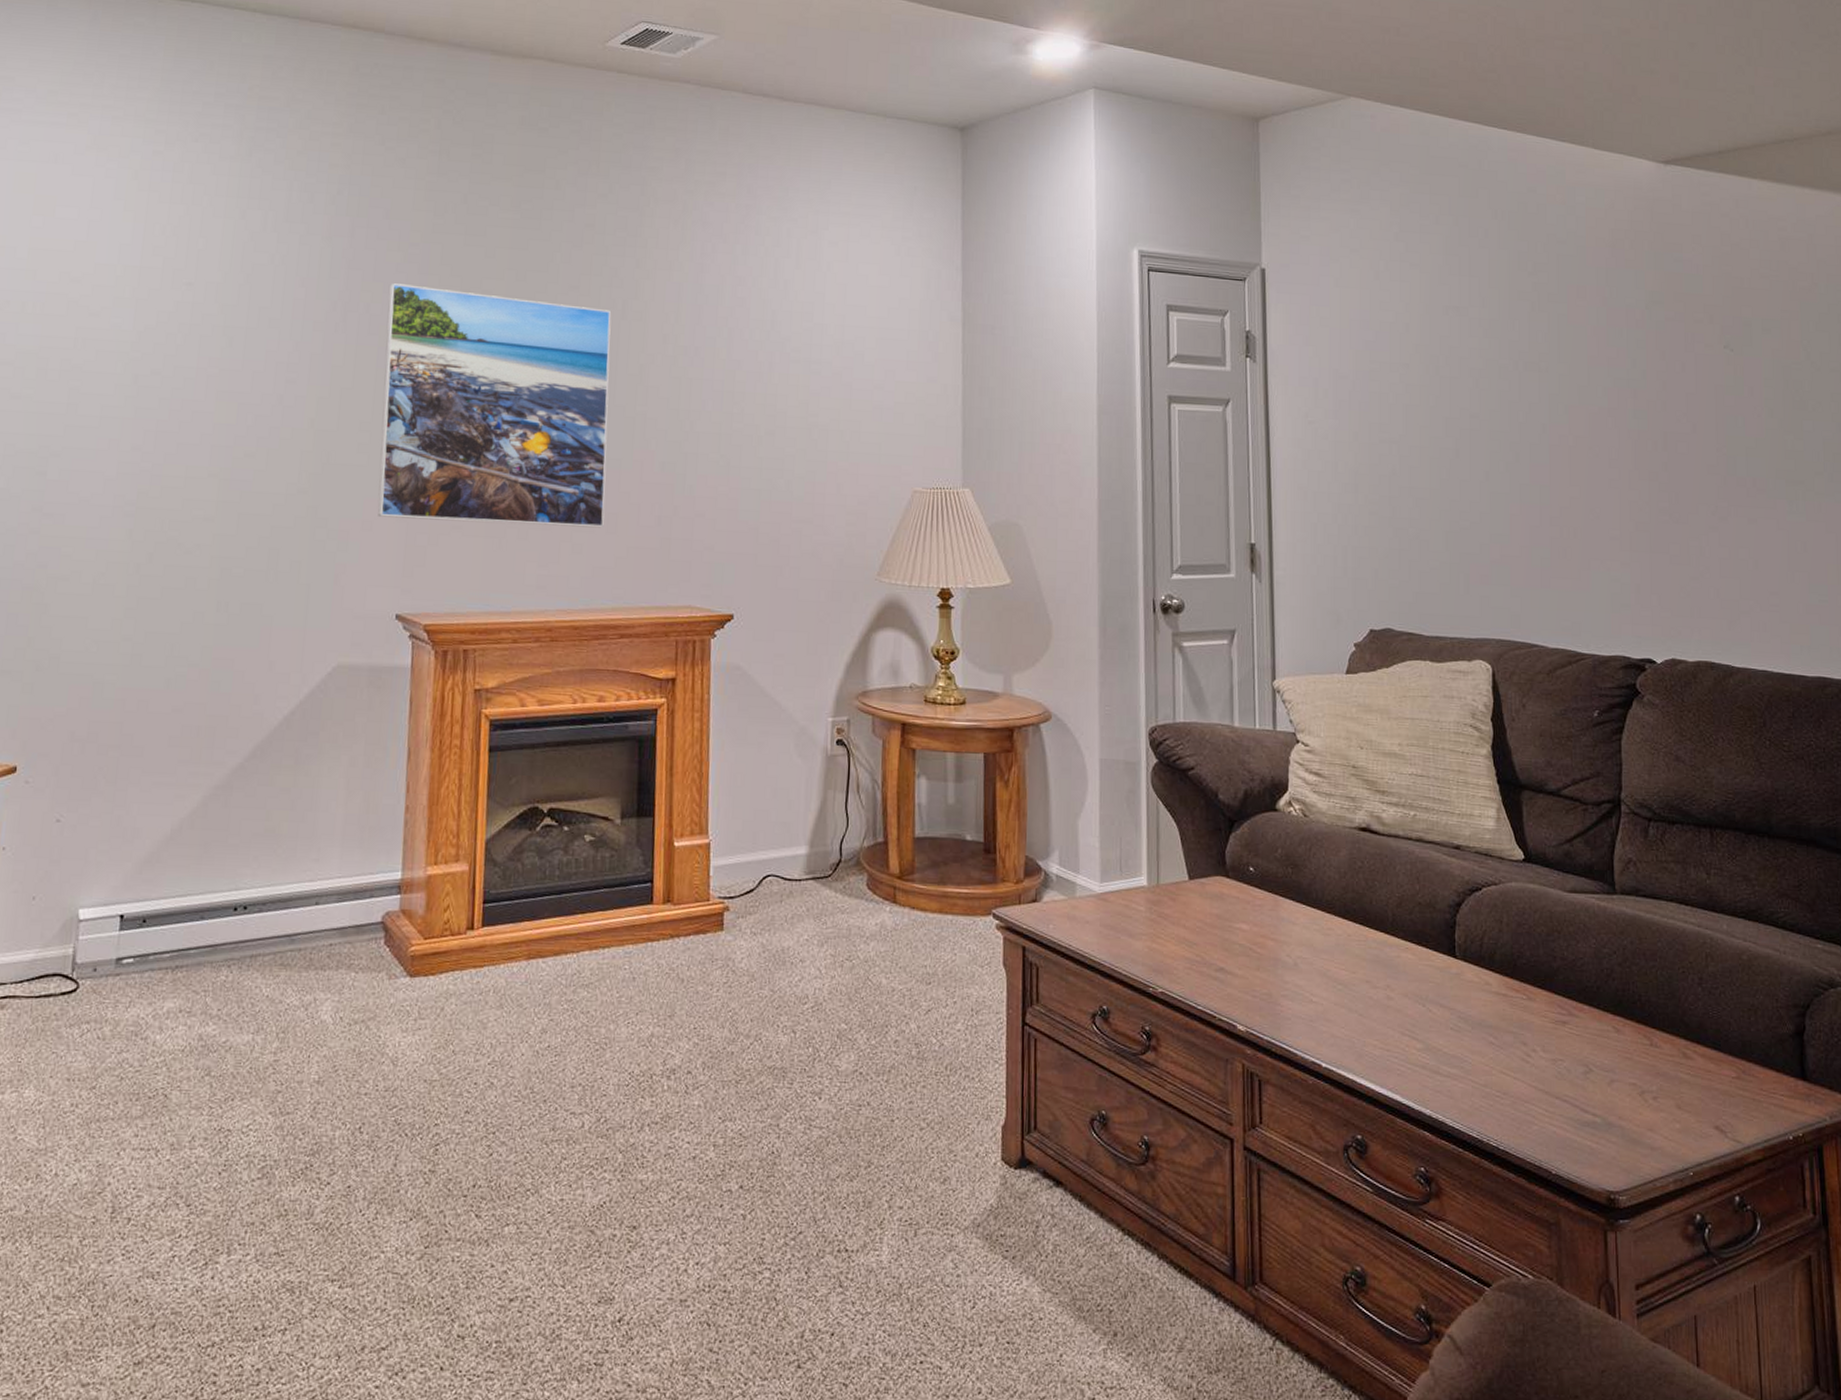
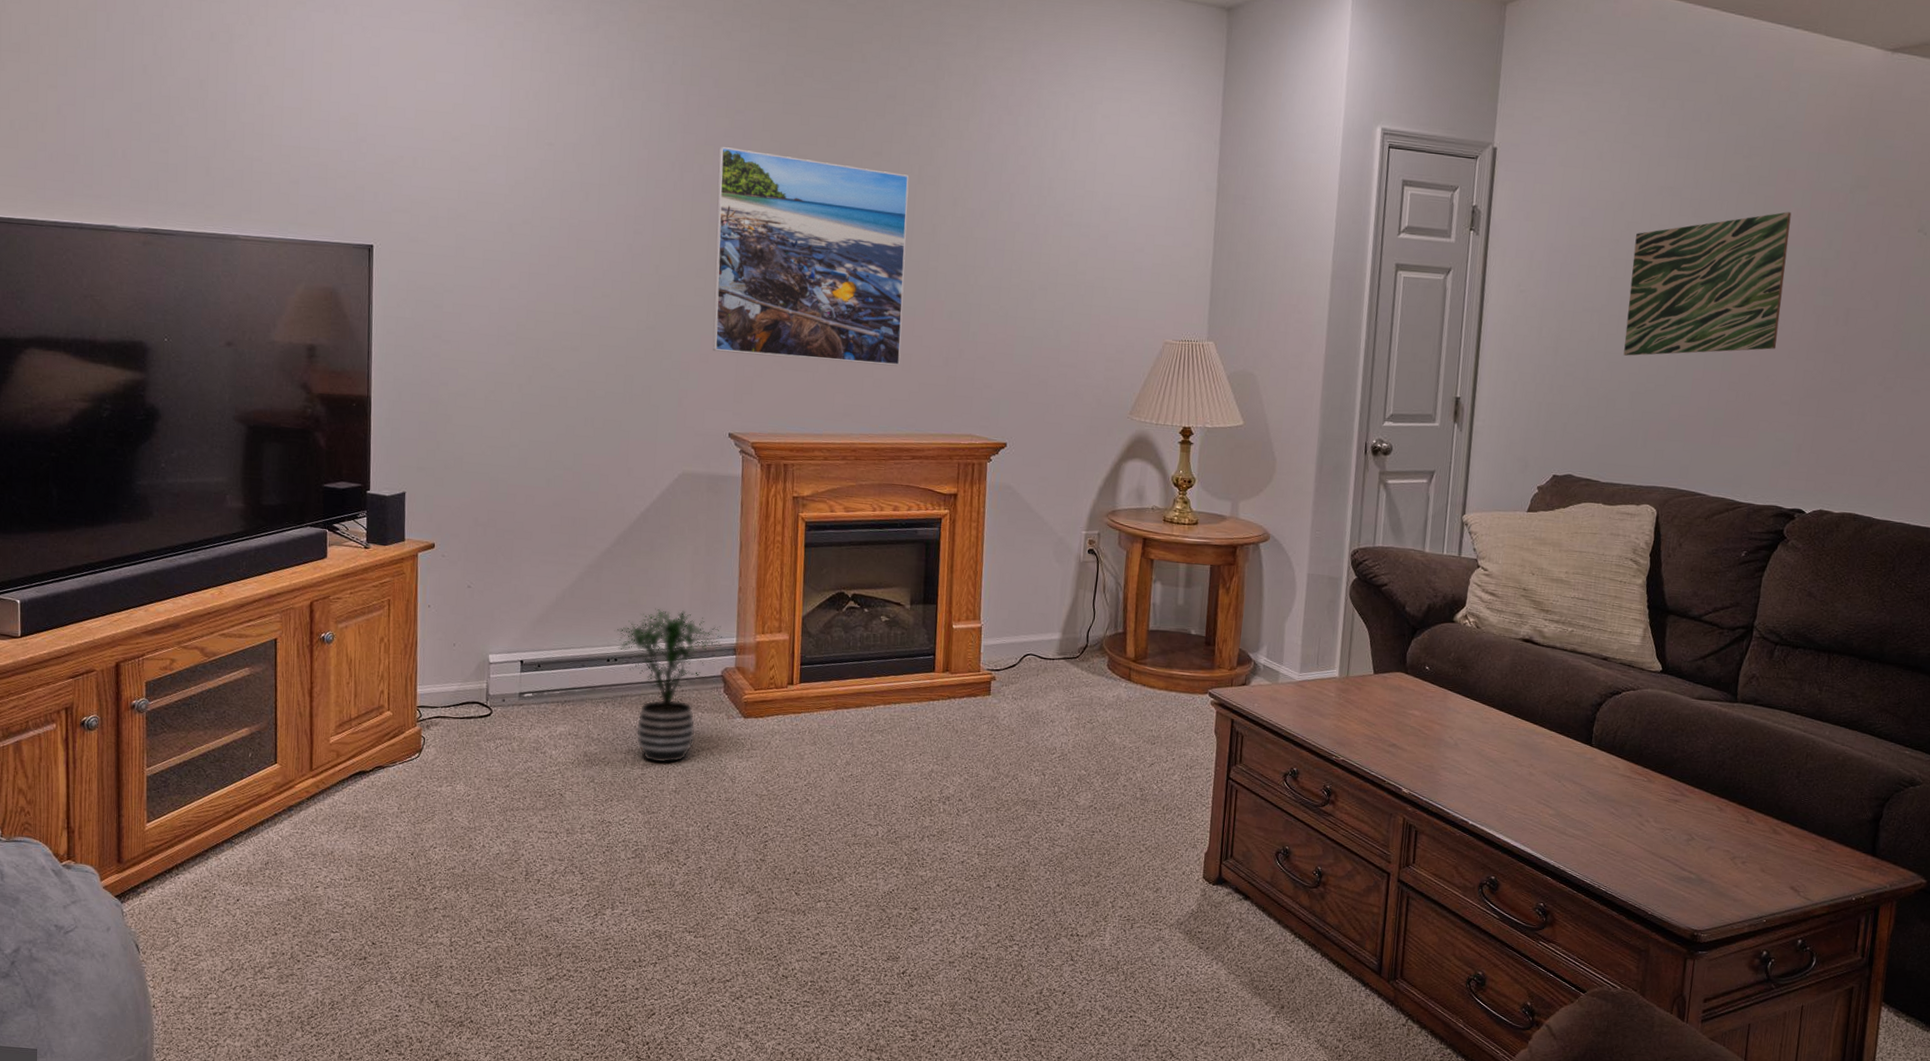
potted plant: none [244,837,384,1044] -> present [614,608,723,763]
wall art: none [1427,330,1595,491] -> present [1623,212,1792,356]

